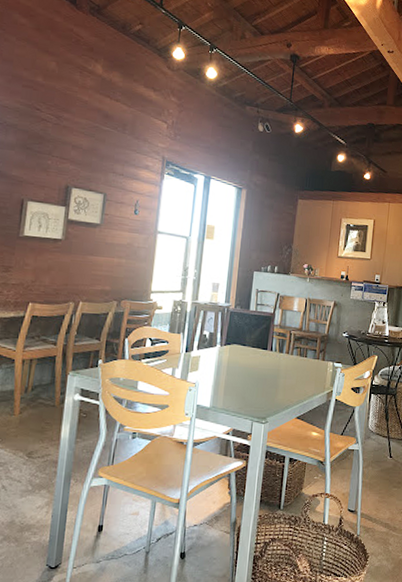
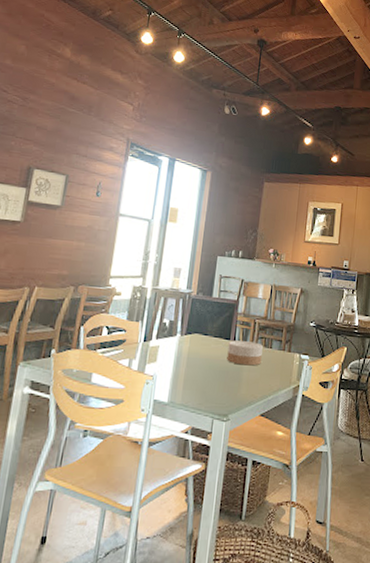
bowl: none [264,350,298,374] -> present [227,340,263,366]

